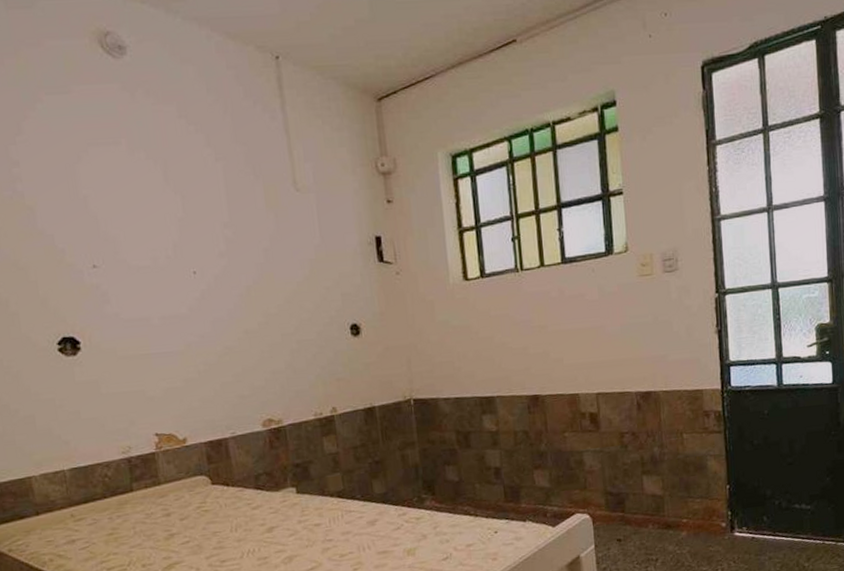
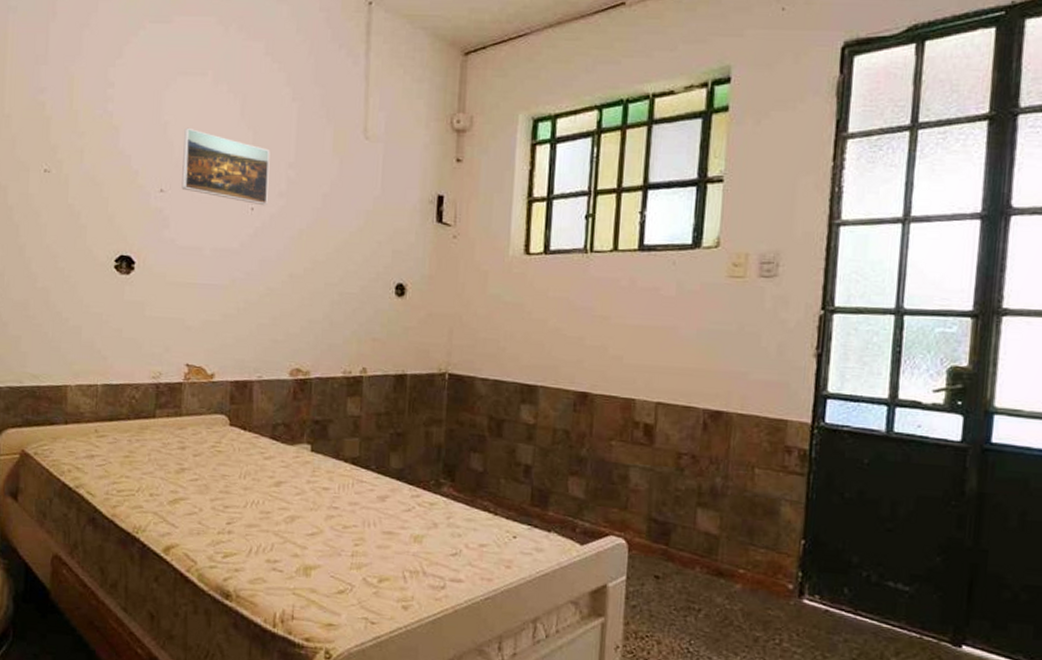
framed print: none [107,199,209,268] -> present [181,127,270,206]

